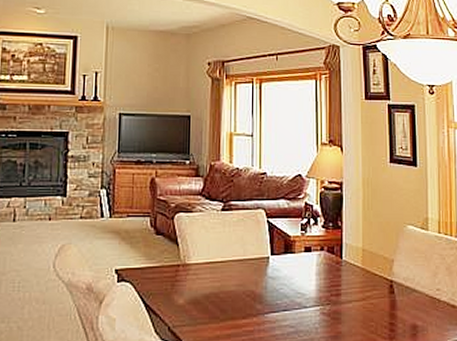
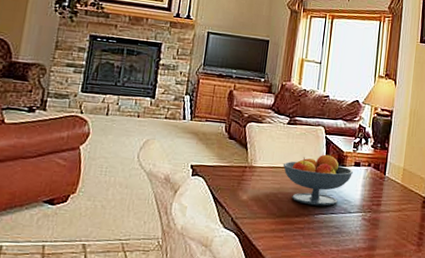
fruit bowl: none [222,241,305,303] -> present [283,154,354,206]

